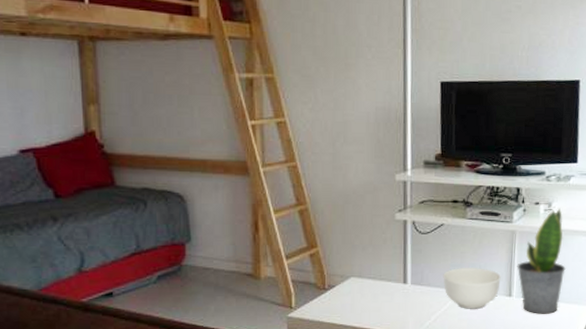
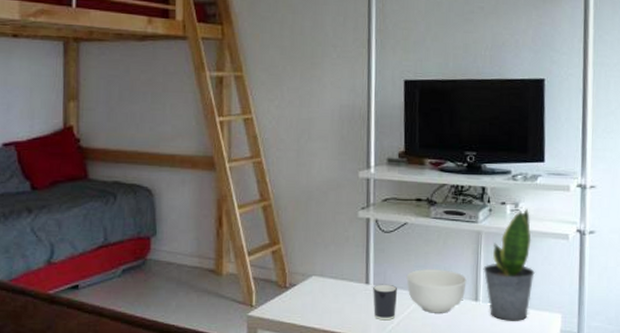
mug: none [410,283,435,317] -> present [373,284,398,321]

